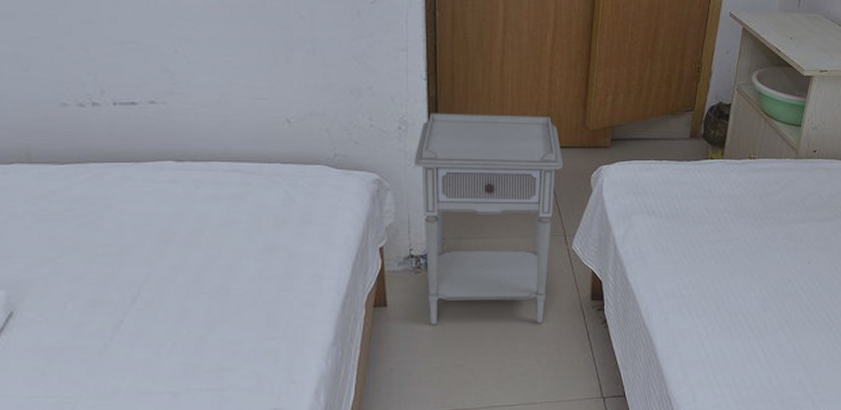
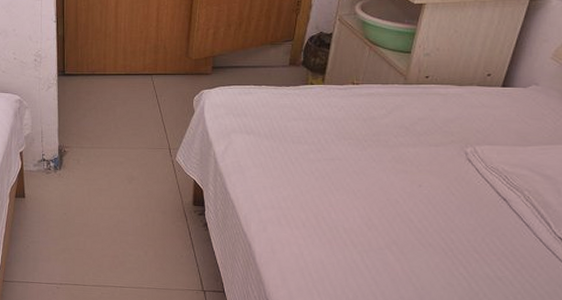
nightstand: present [414,113,564,325] -> none [46,48,169,222]

